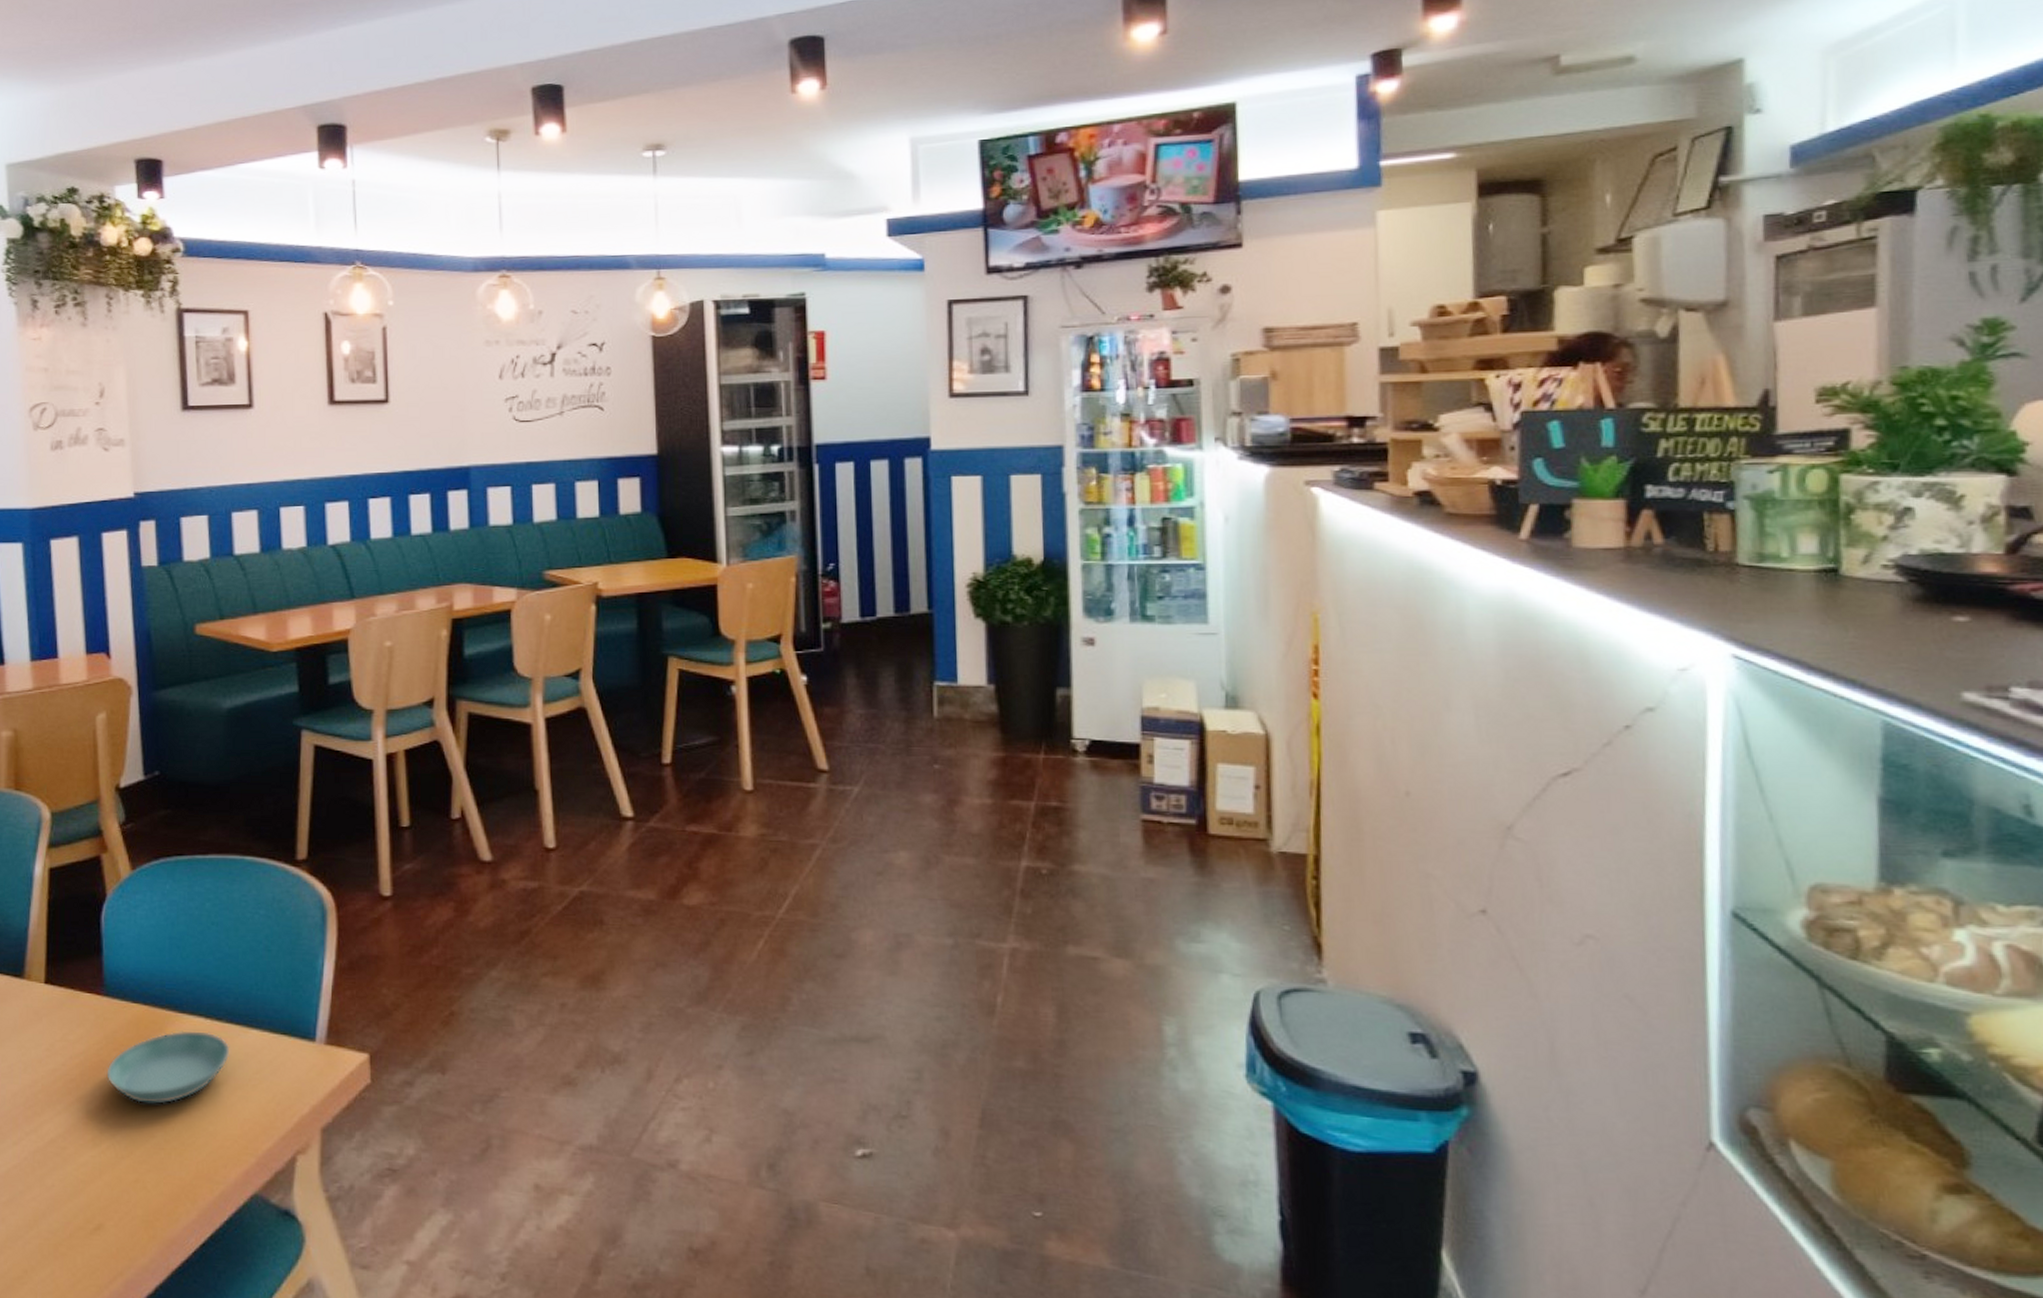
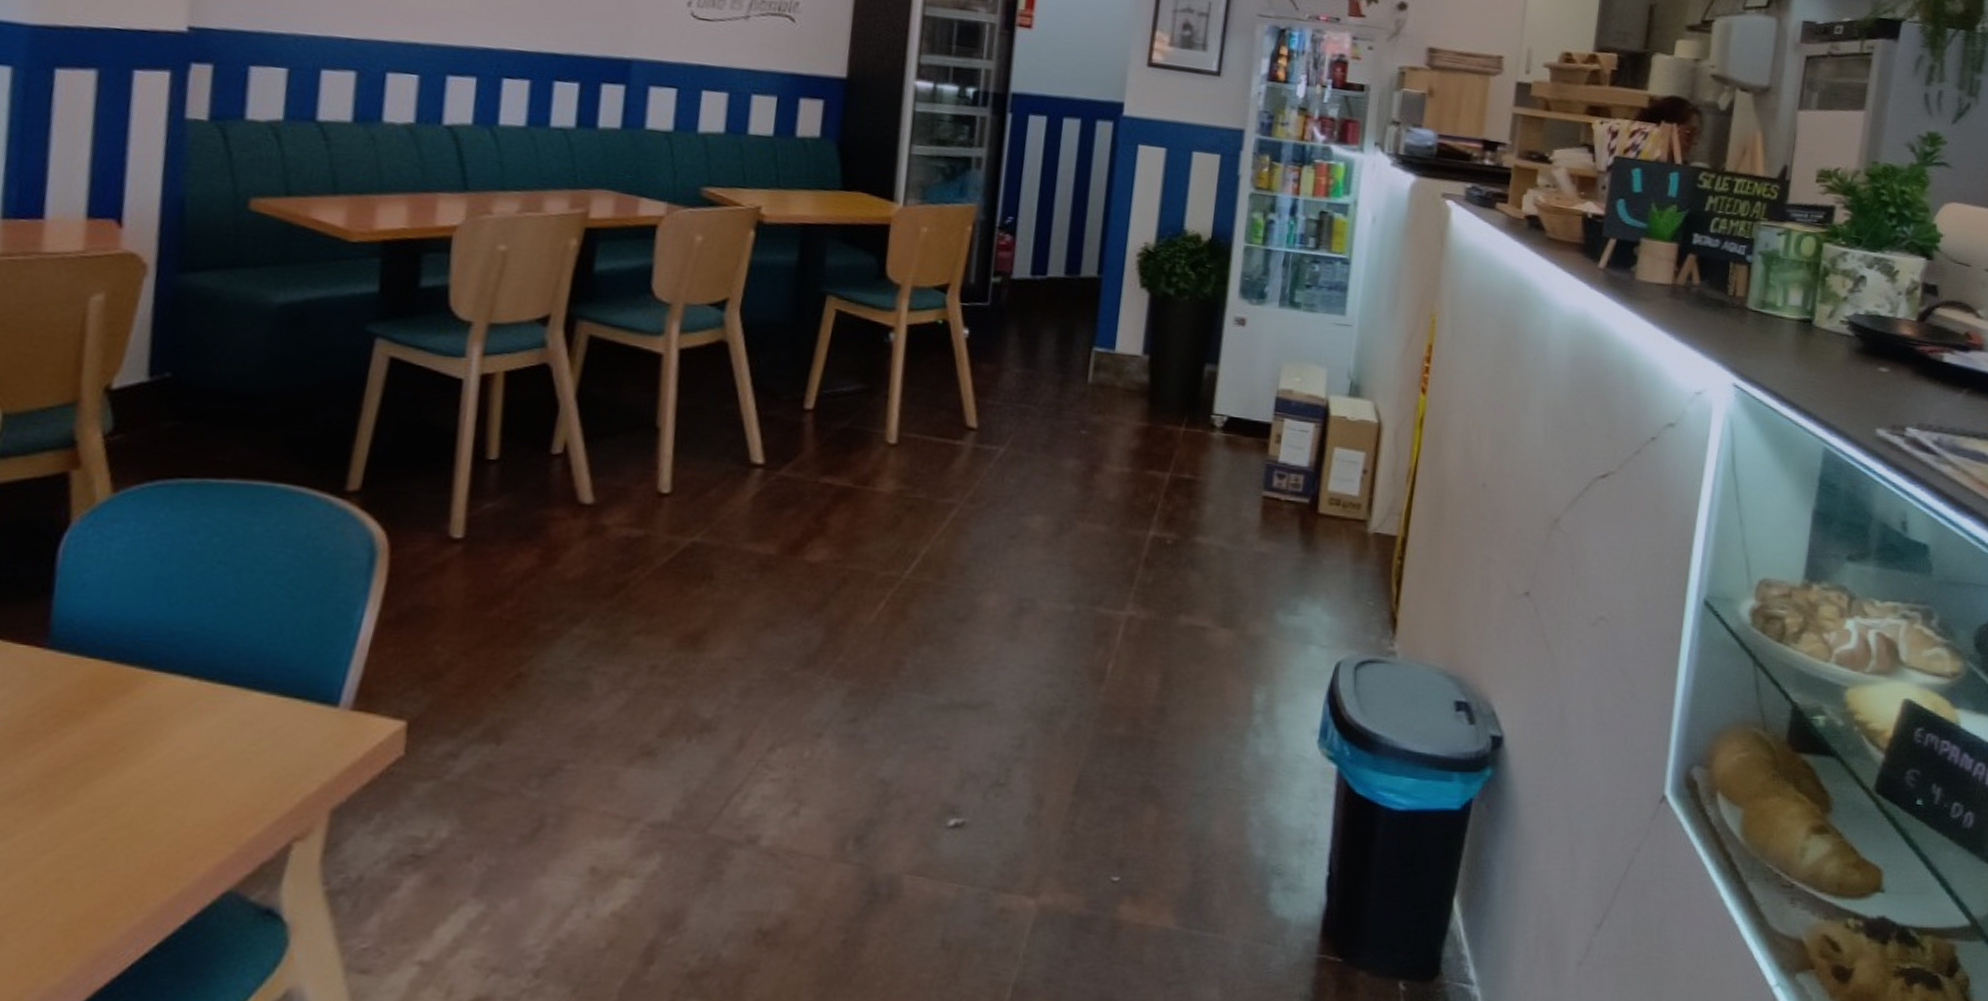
saucer: present [106,1030,230,1104] -> none [36,693,221,784]

